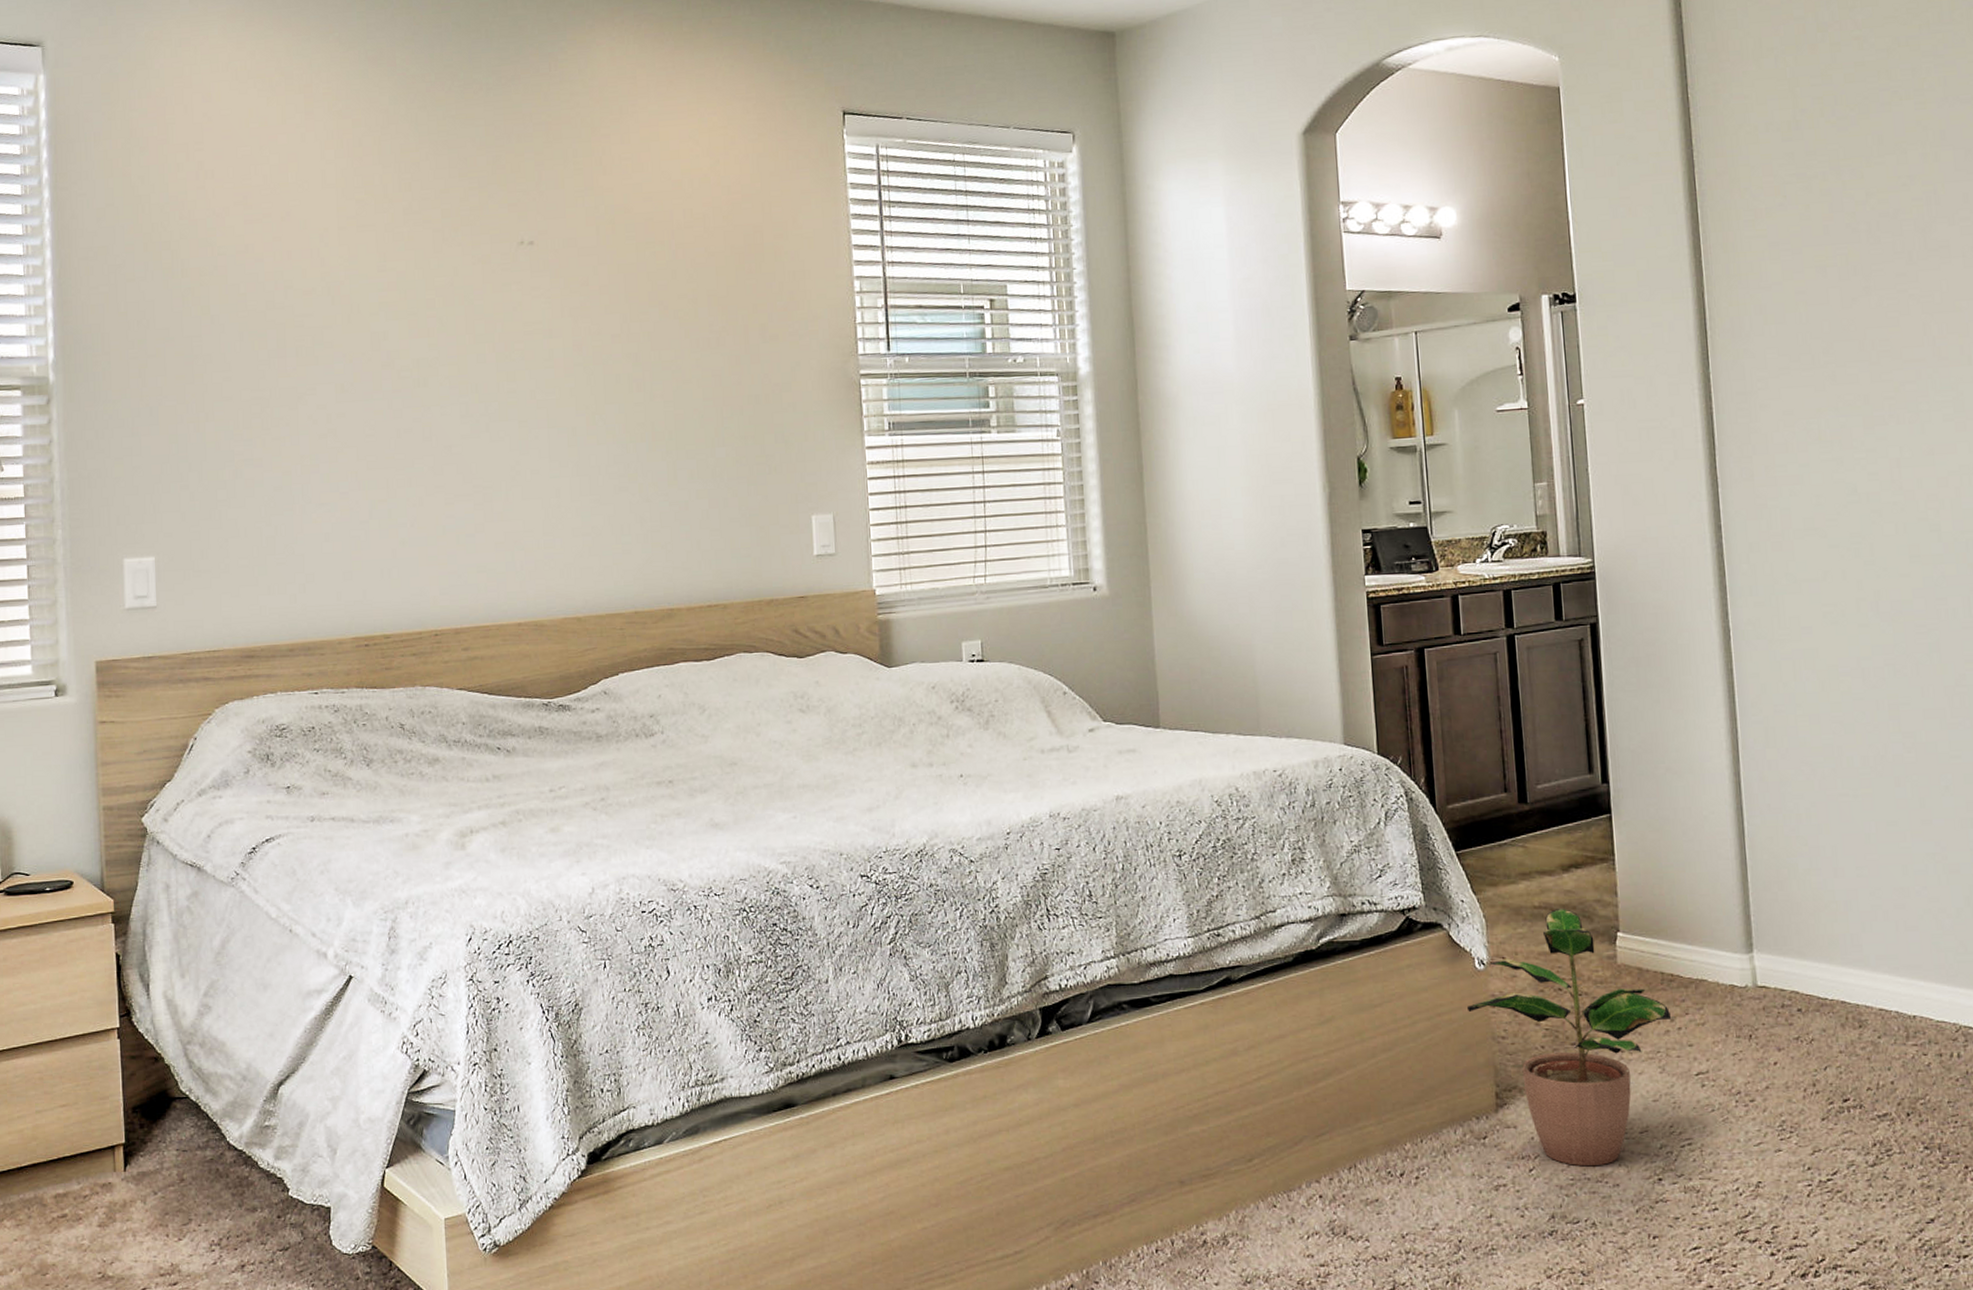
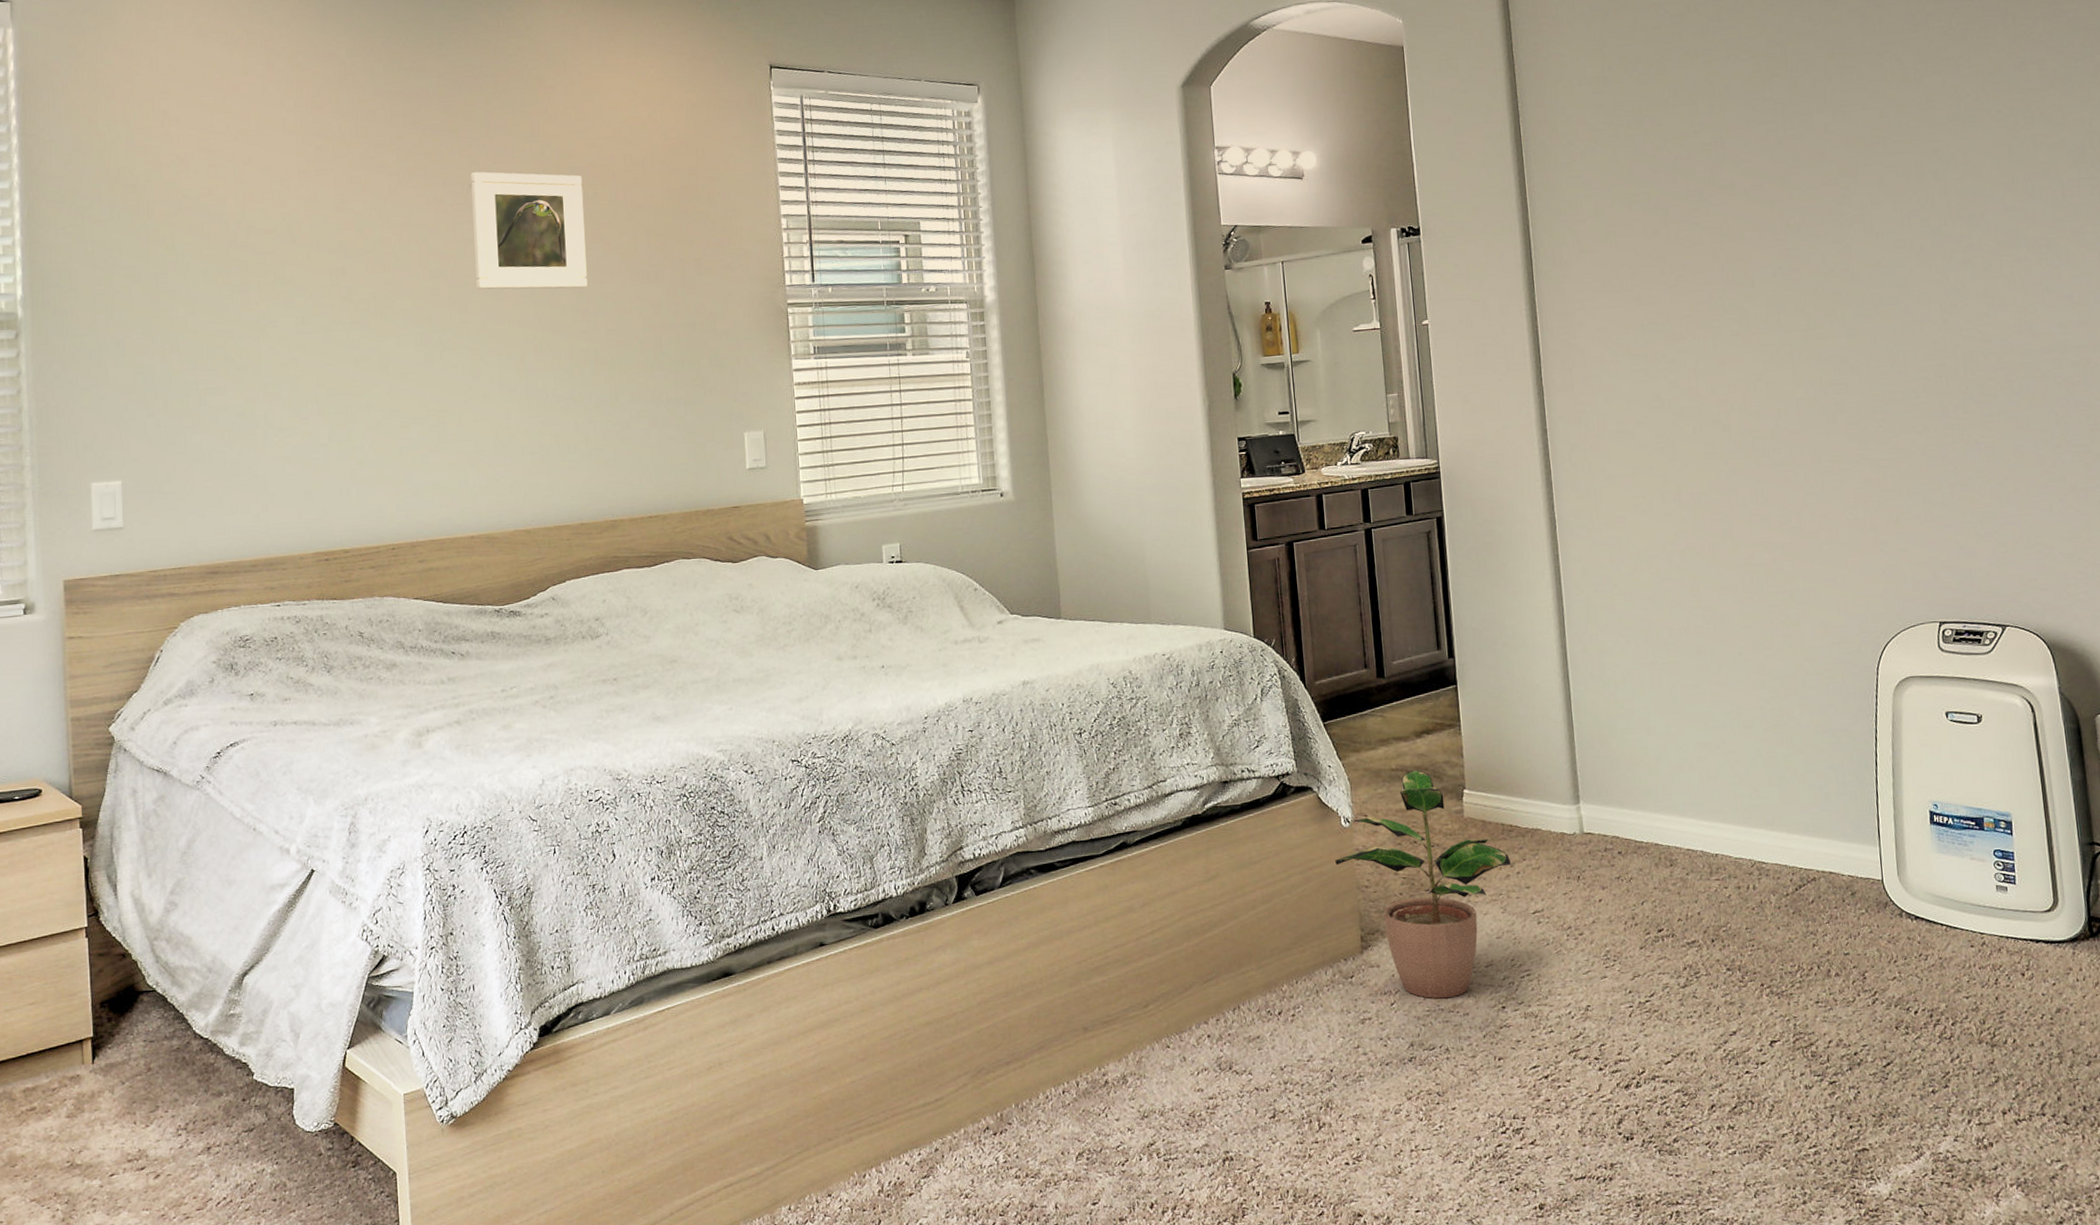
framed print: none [520,228,644,357] -> present [471,171,588,290]

